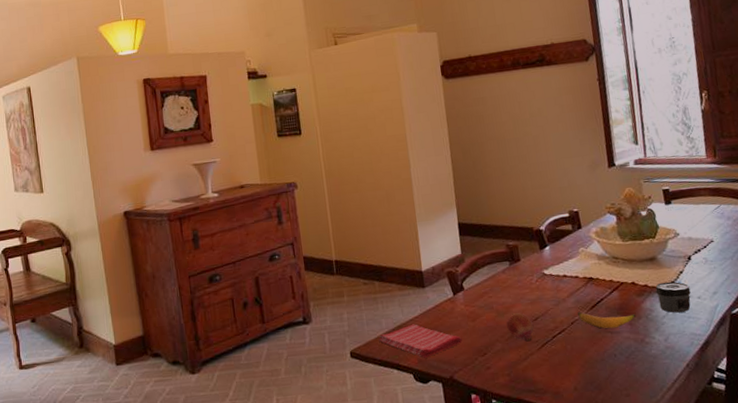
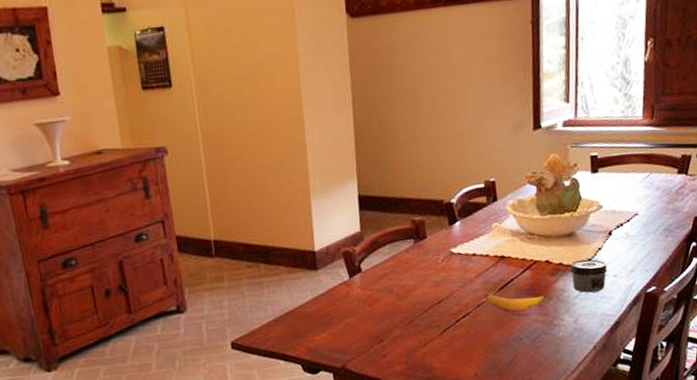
dish towel: present [378,324,462,358] -> none [263,310,357,347]
fruit: present [506,313,534,342] -> none [407,296,437,327]

